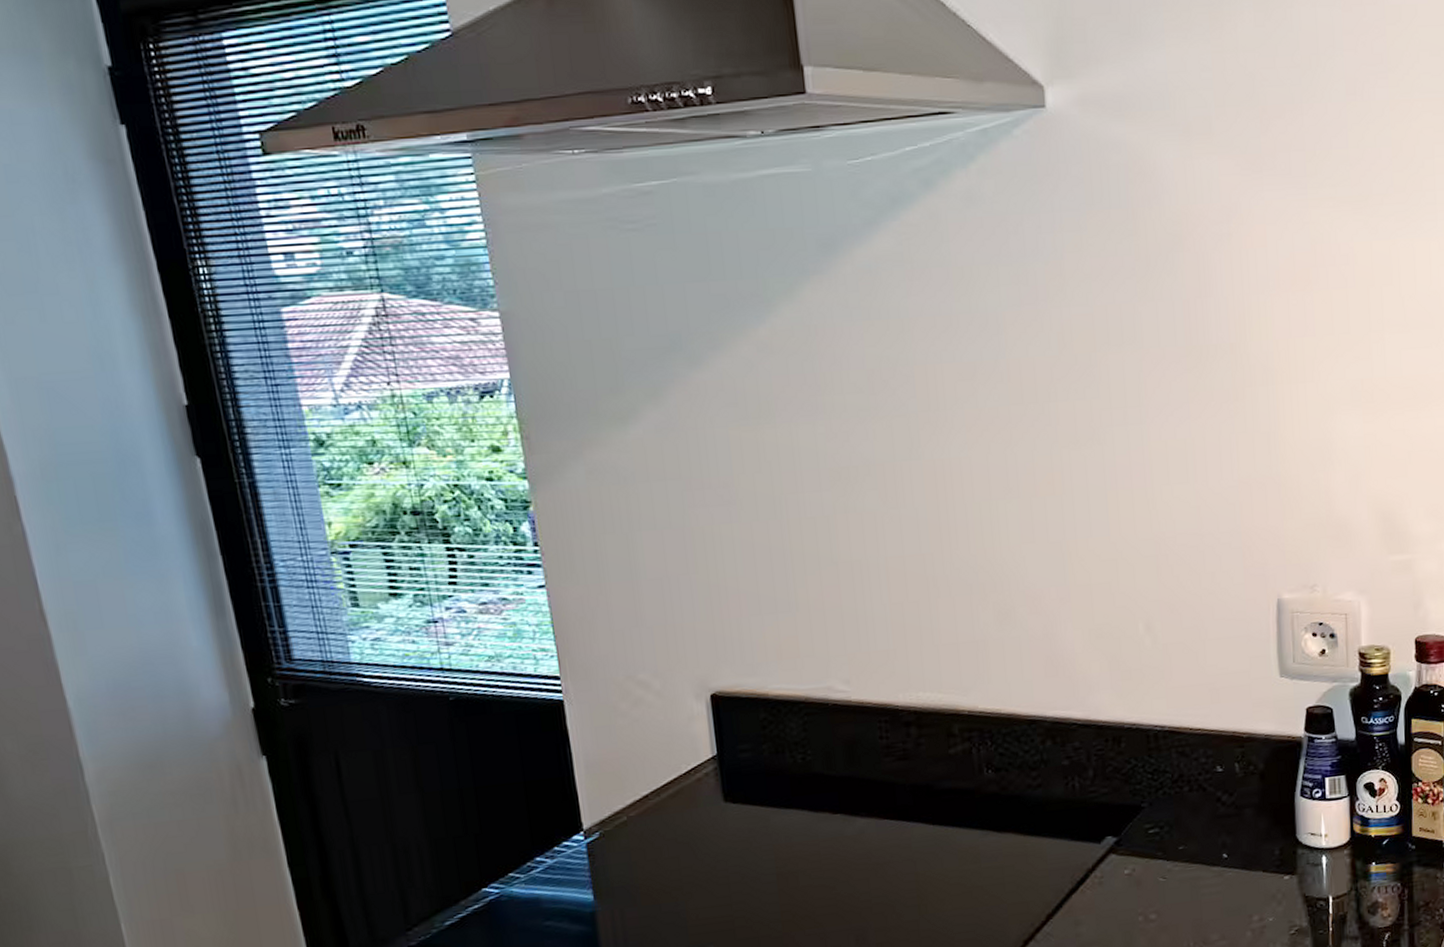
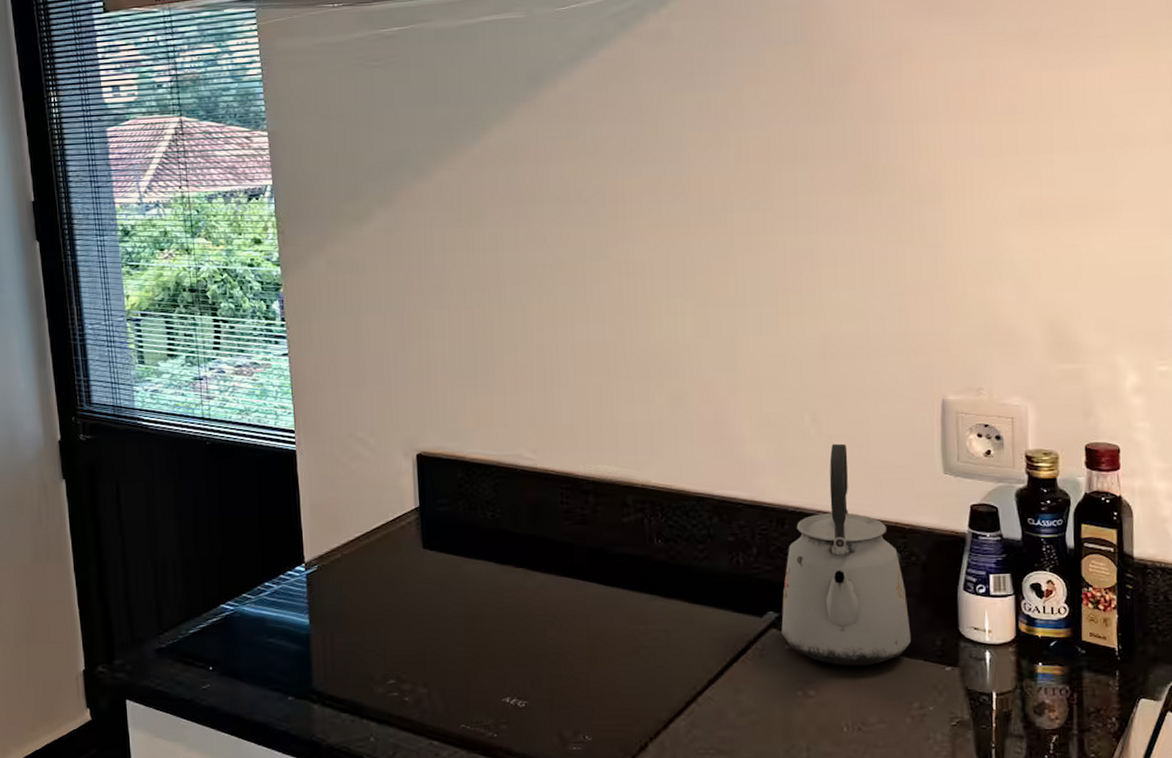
kettle: none [1120,652,1250,886] -> present [781,443,911,666]

